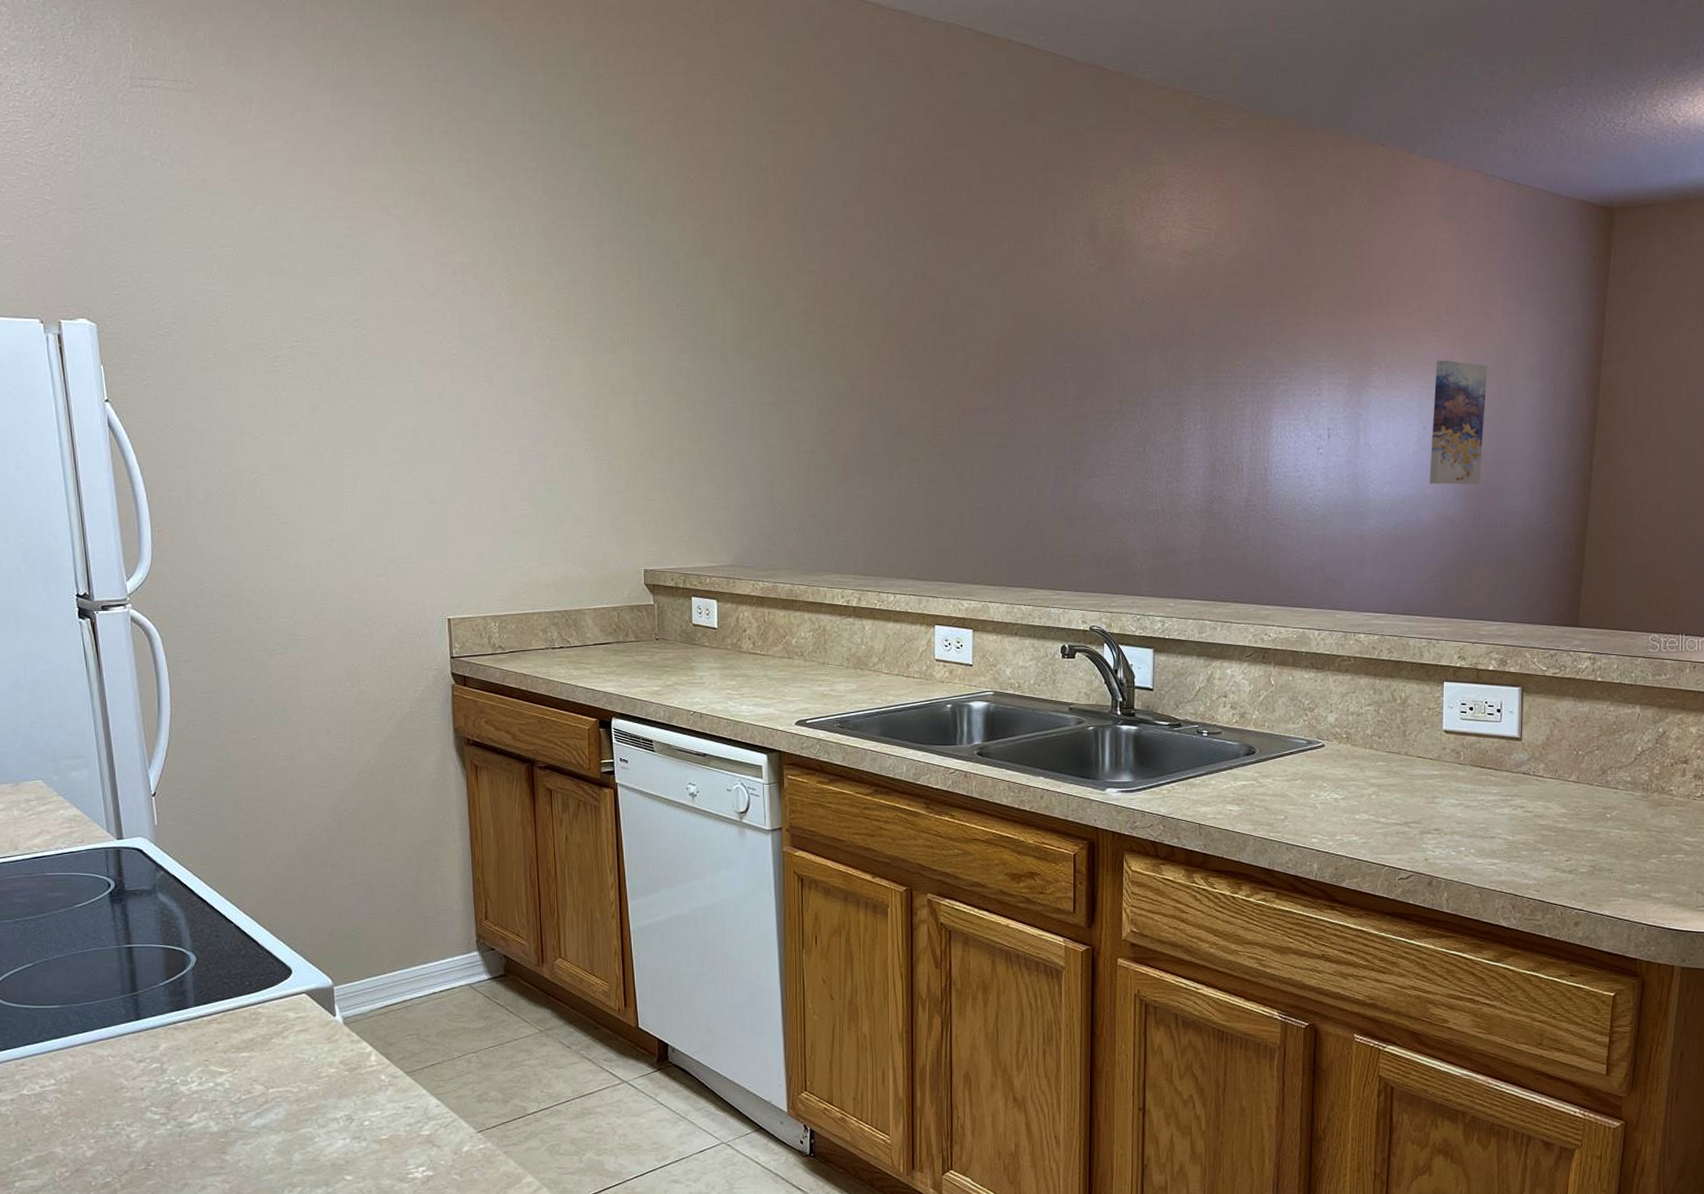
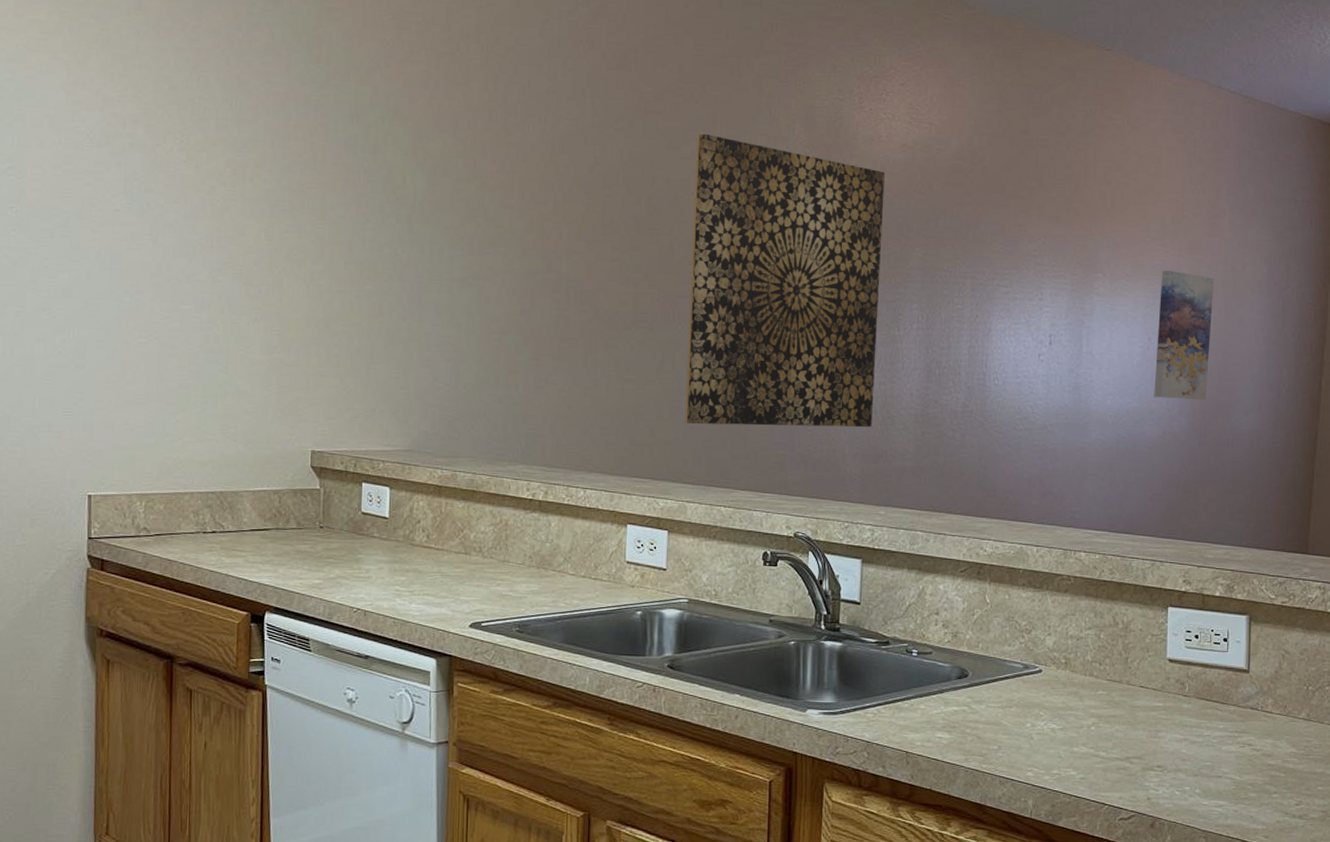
wall art: none [984,251,1167,529] -> present [685,133,885,428]

